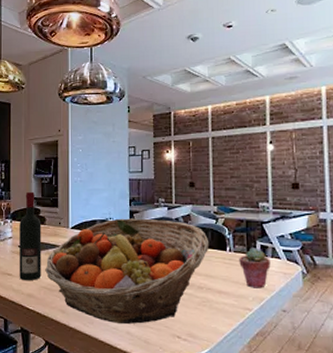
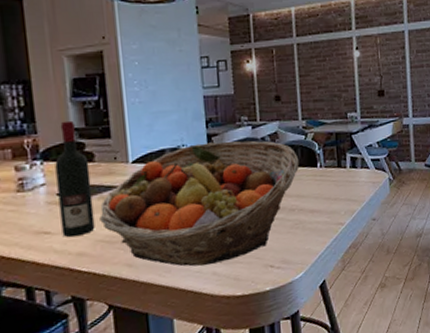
potted succulent: present [239,247,271,288] -> none [330,160,361,202]

